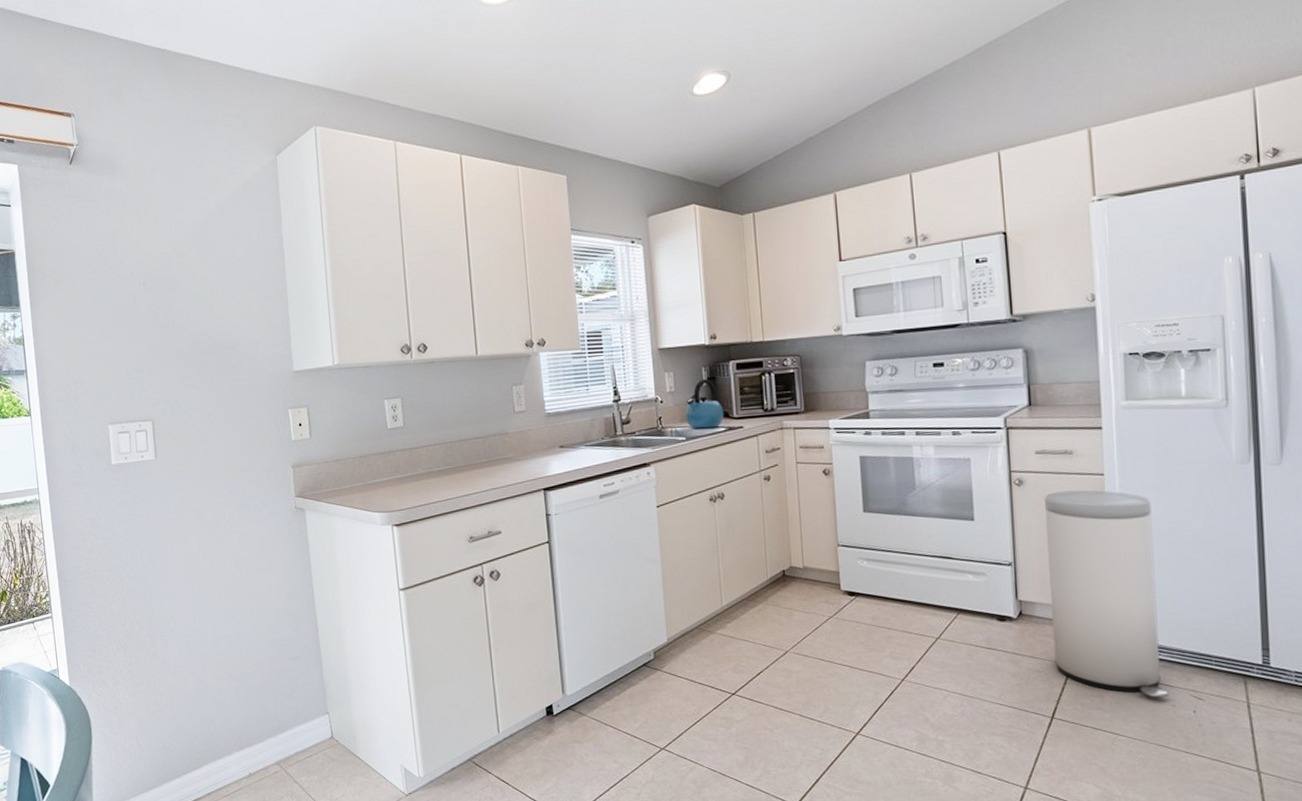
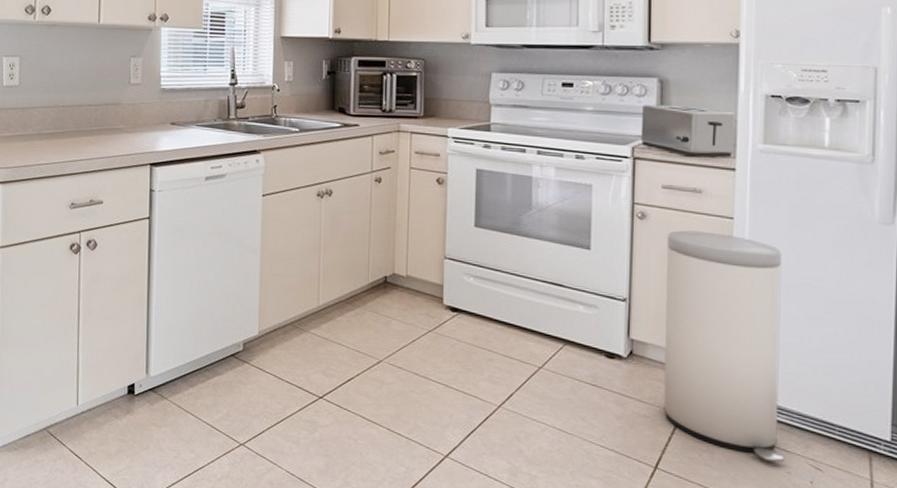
kettle: present [685,379,725,429] -> none [301,73,341,123]
toaster: none [1010,371,1099,421] -> present [640,104,735,158]

